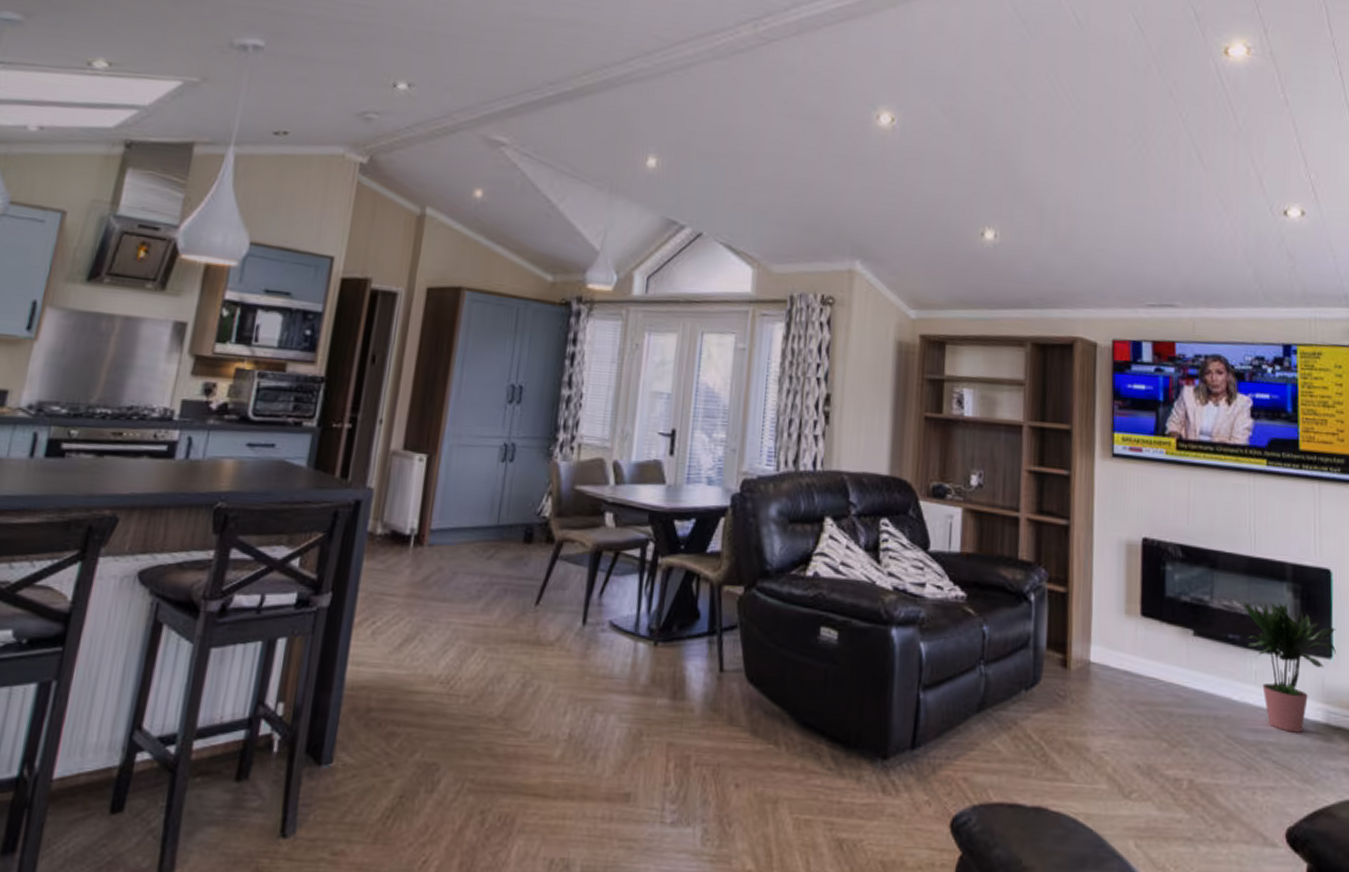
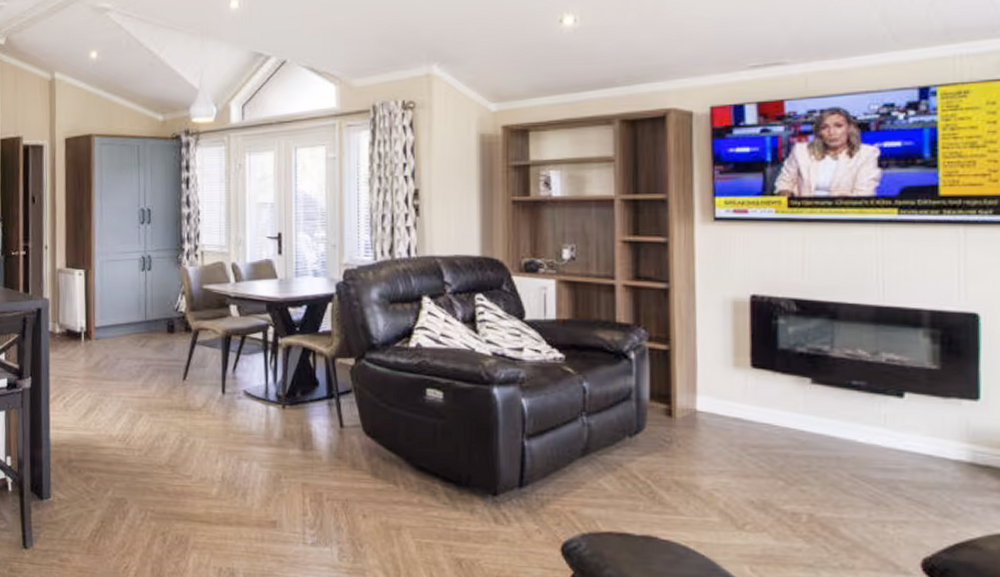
potted plant: present [1243,600,1336,733] -> none [870,347,985,471]

